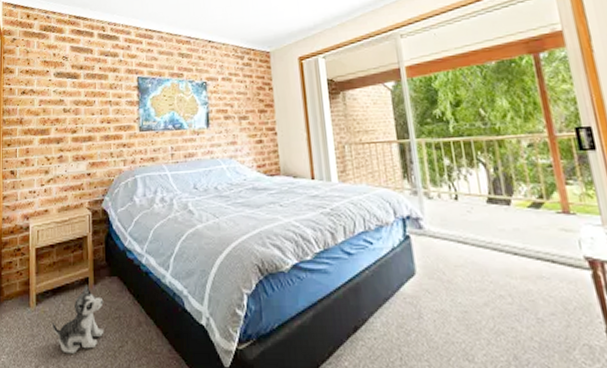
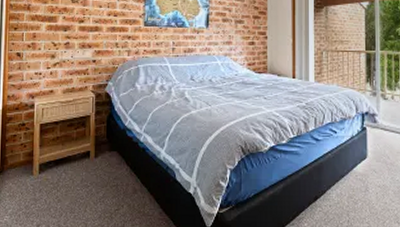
plush toy: present [53,285,104,354] -> none [54,157,103,215]

